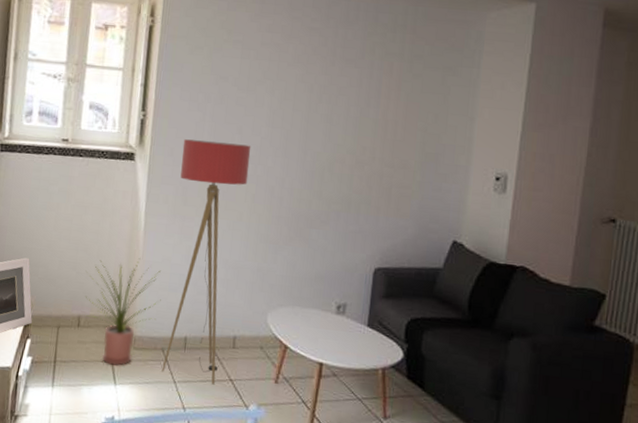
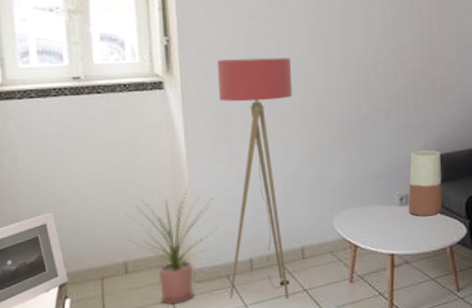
vase: none [344,259,386,332] -> present [408,150,443,217]

